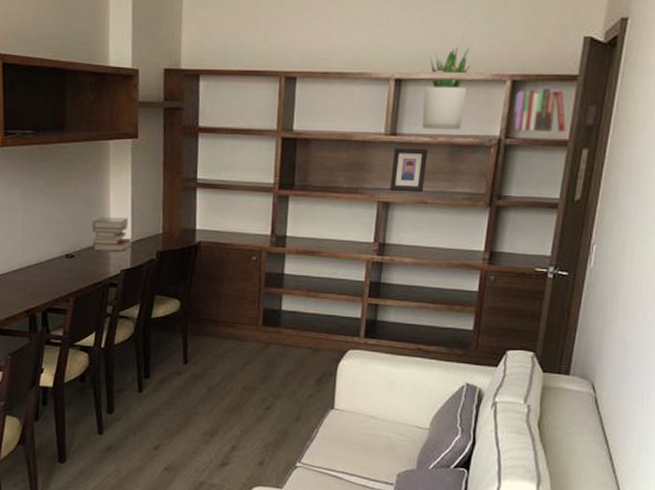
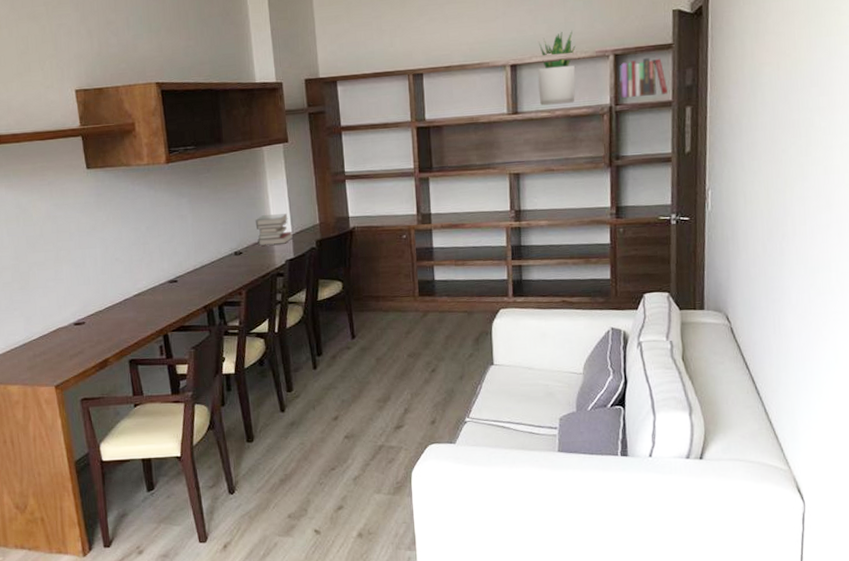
picture frame: present [390,147,428,193] -> none [517,122,549,163]

